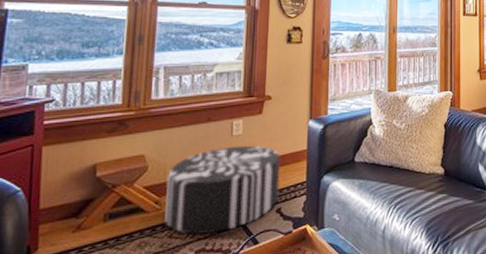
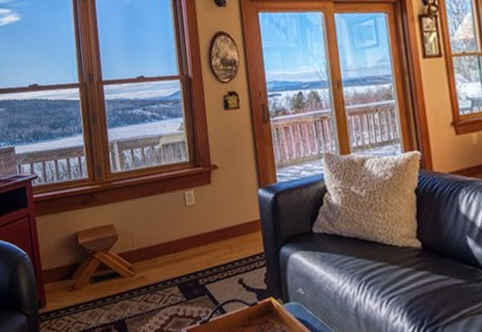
pouf: present [164,145,281,235] -> none [134,215,239,301]

